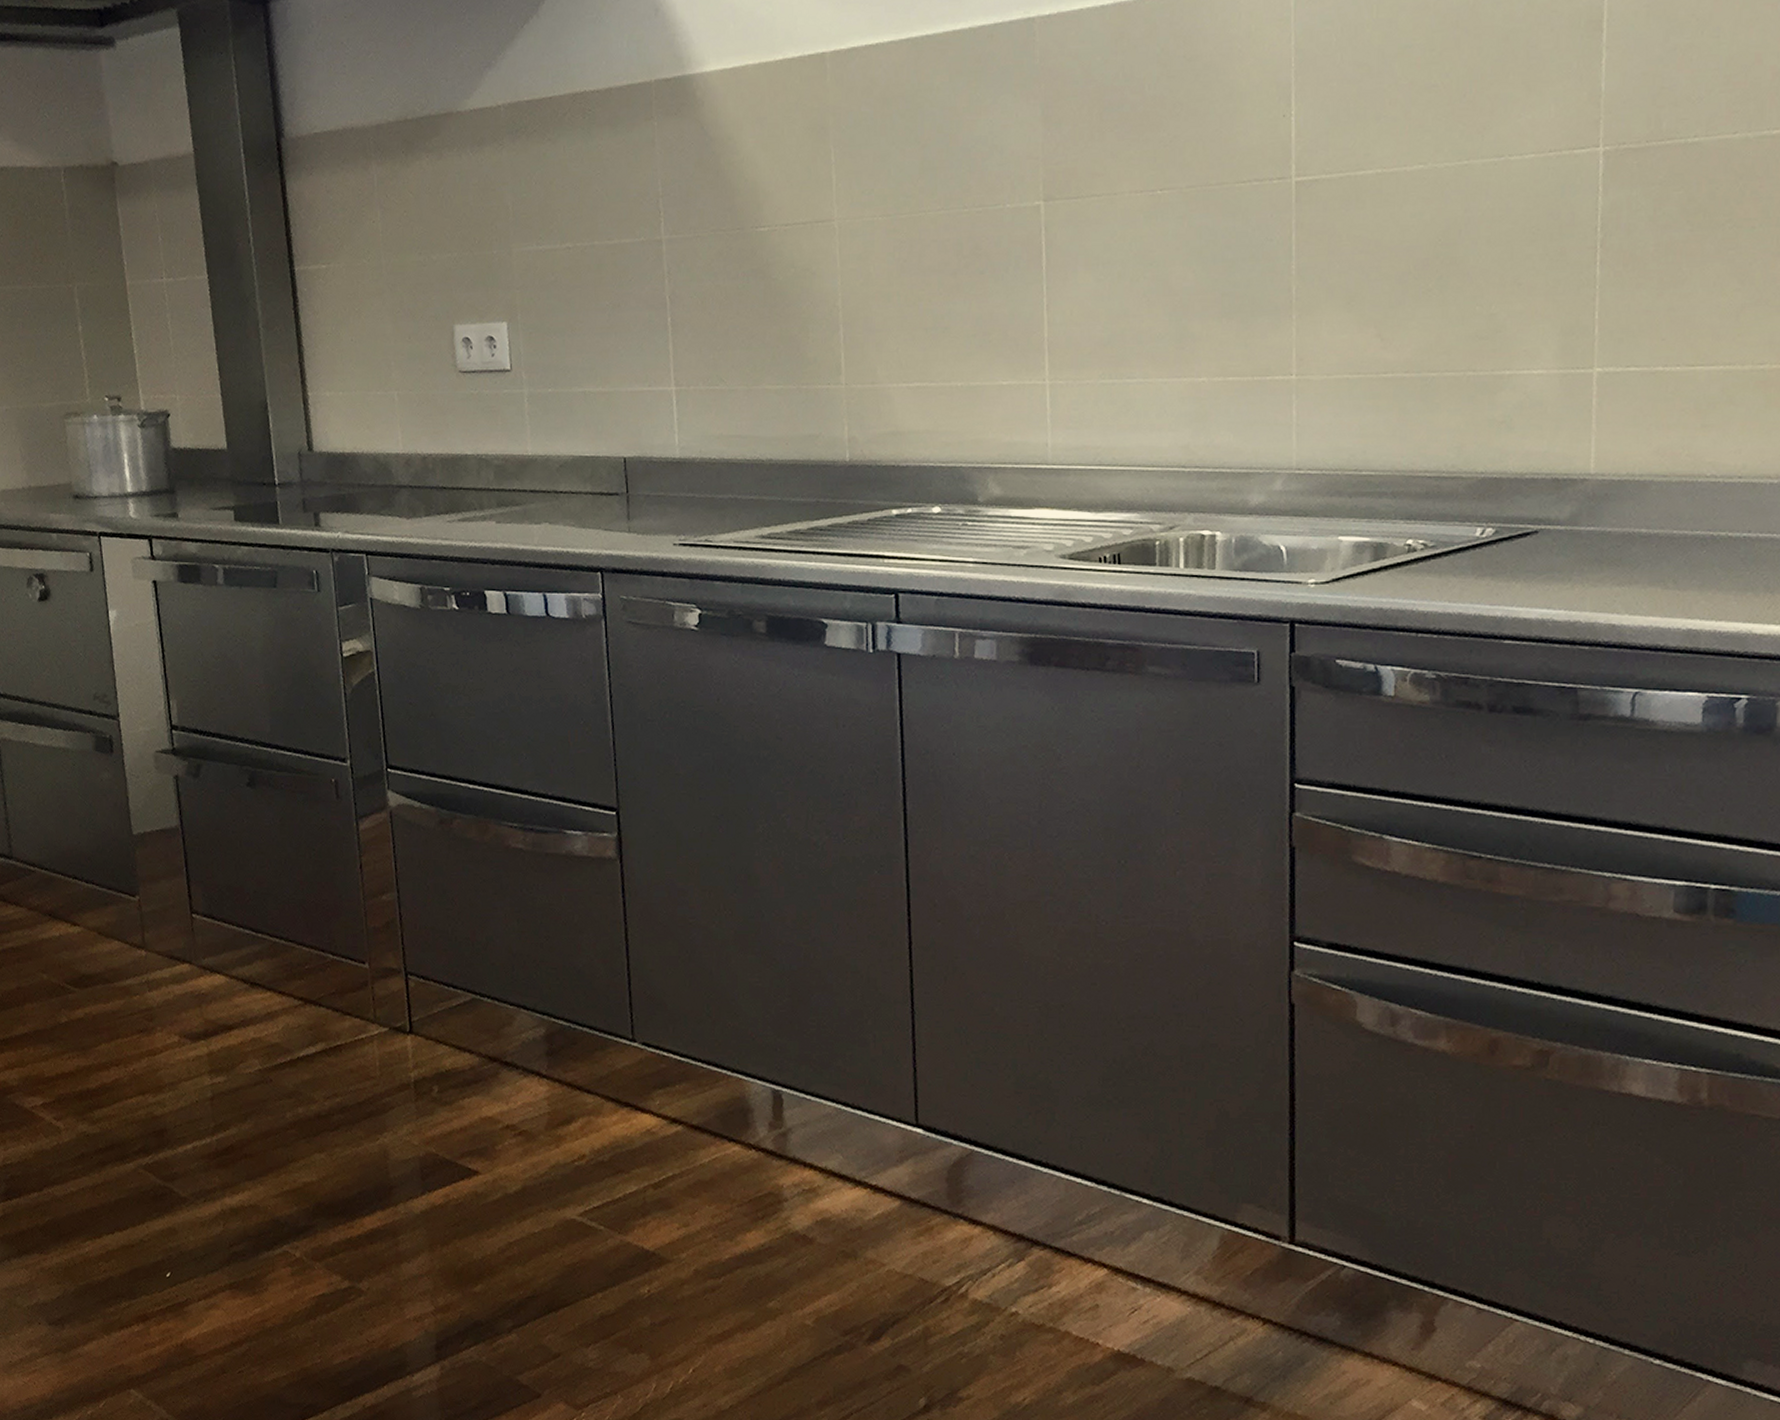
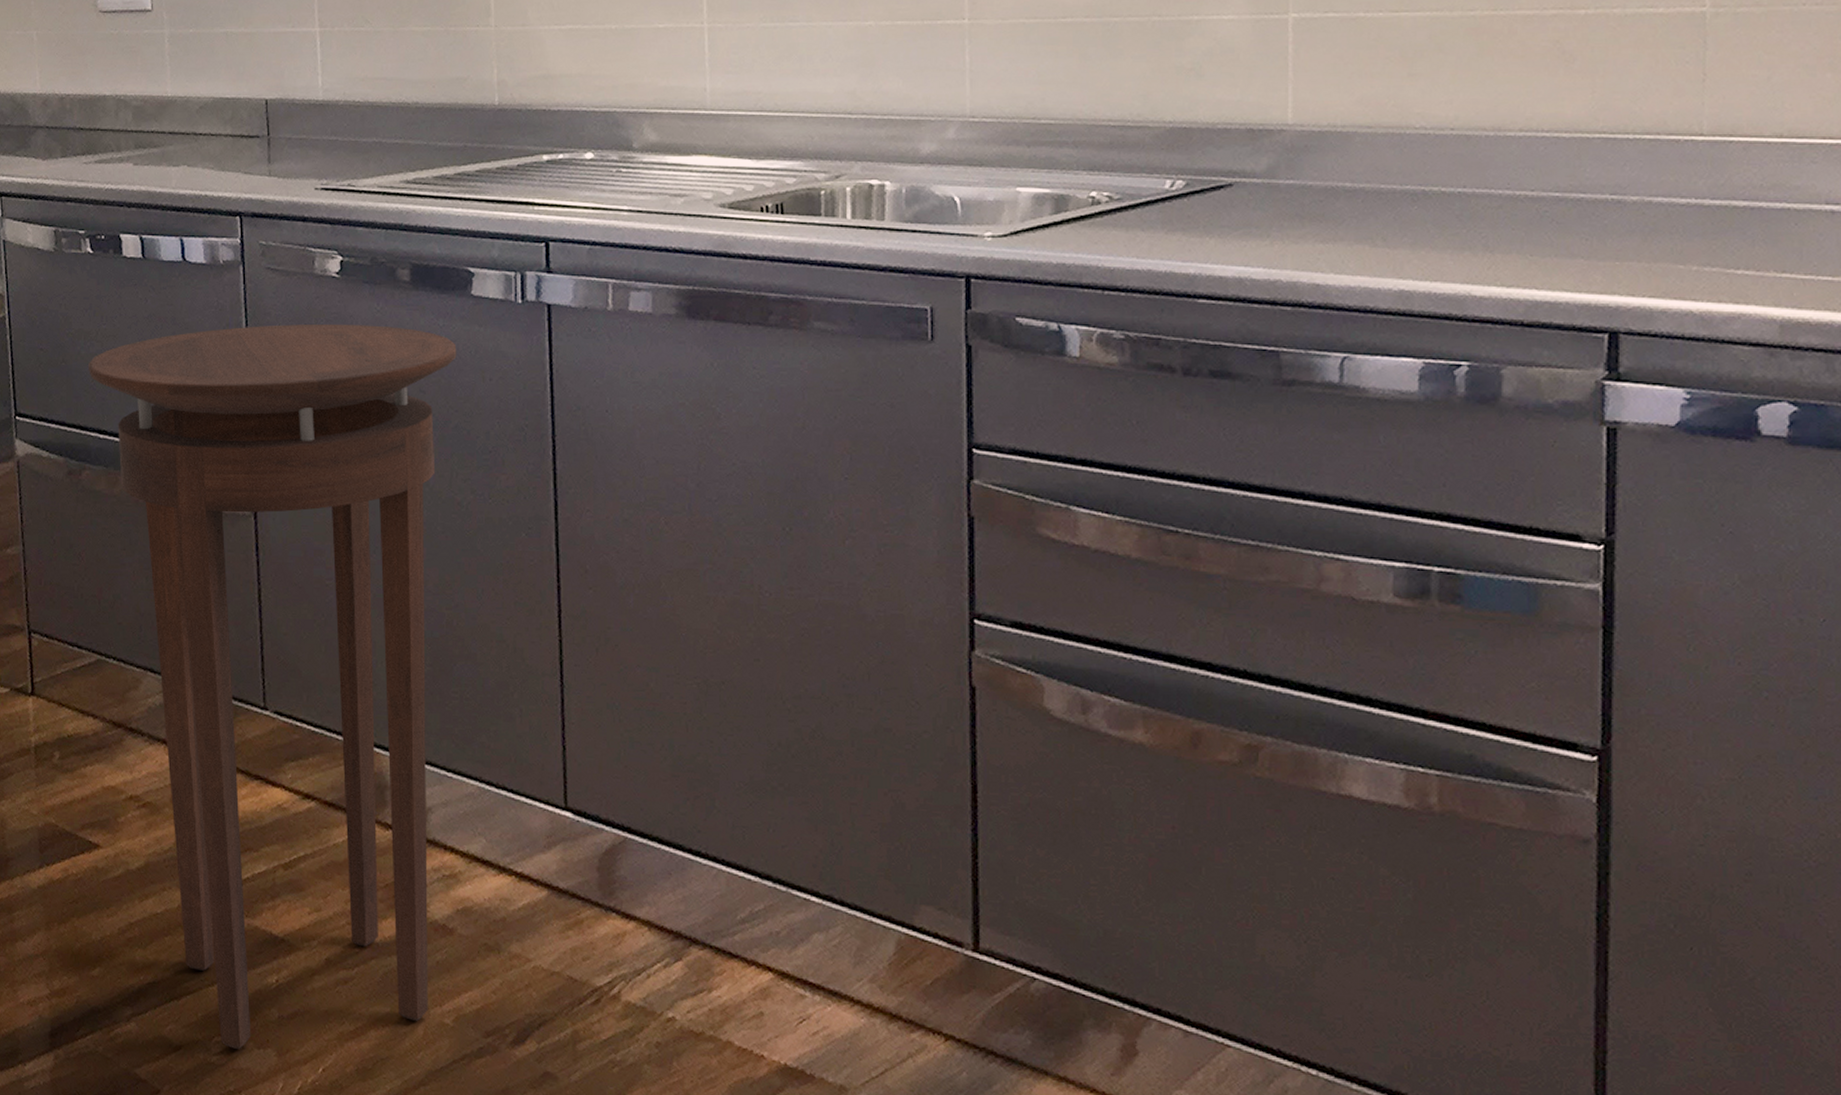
stool: none [456,675,812,1354] -> present [87,323,457,1049]

